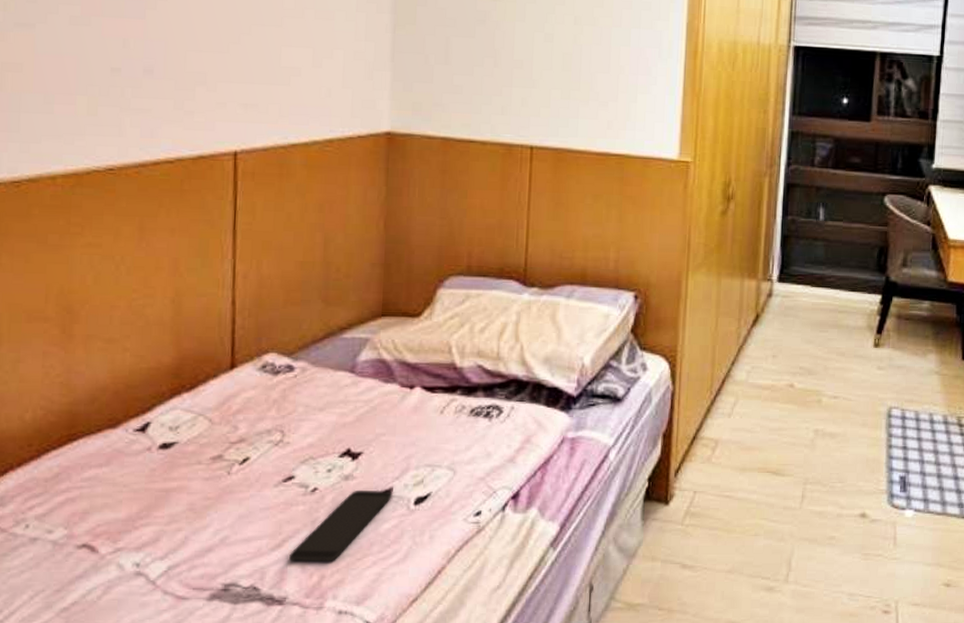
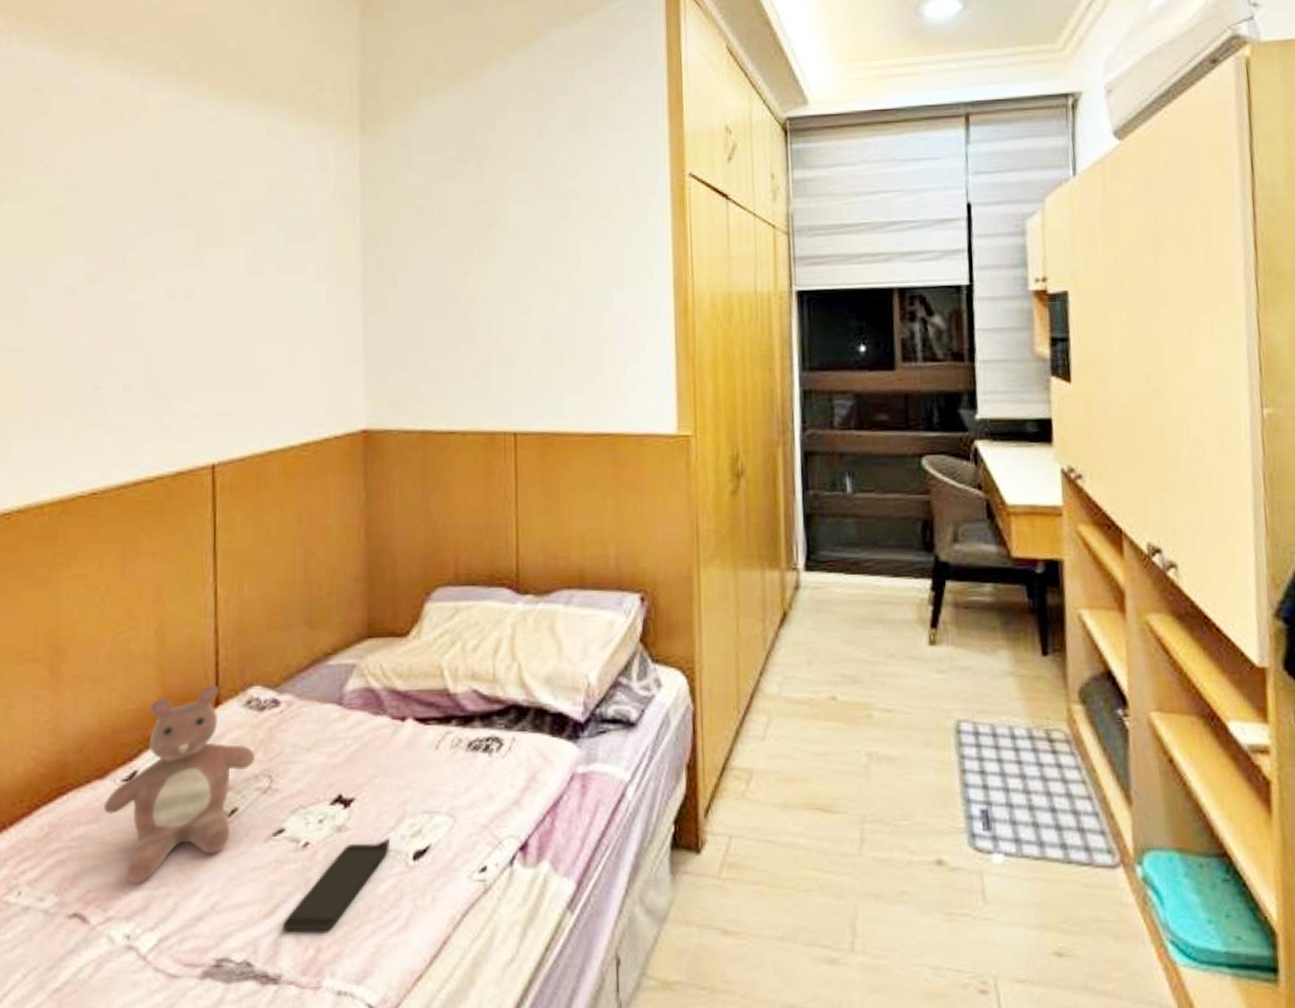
stuffed animal: none [115,350,269,519] -> present [104,685,256,883]

